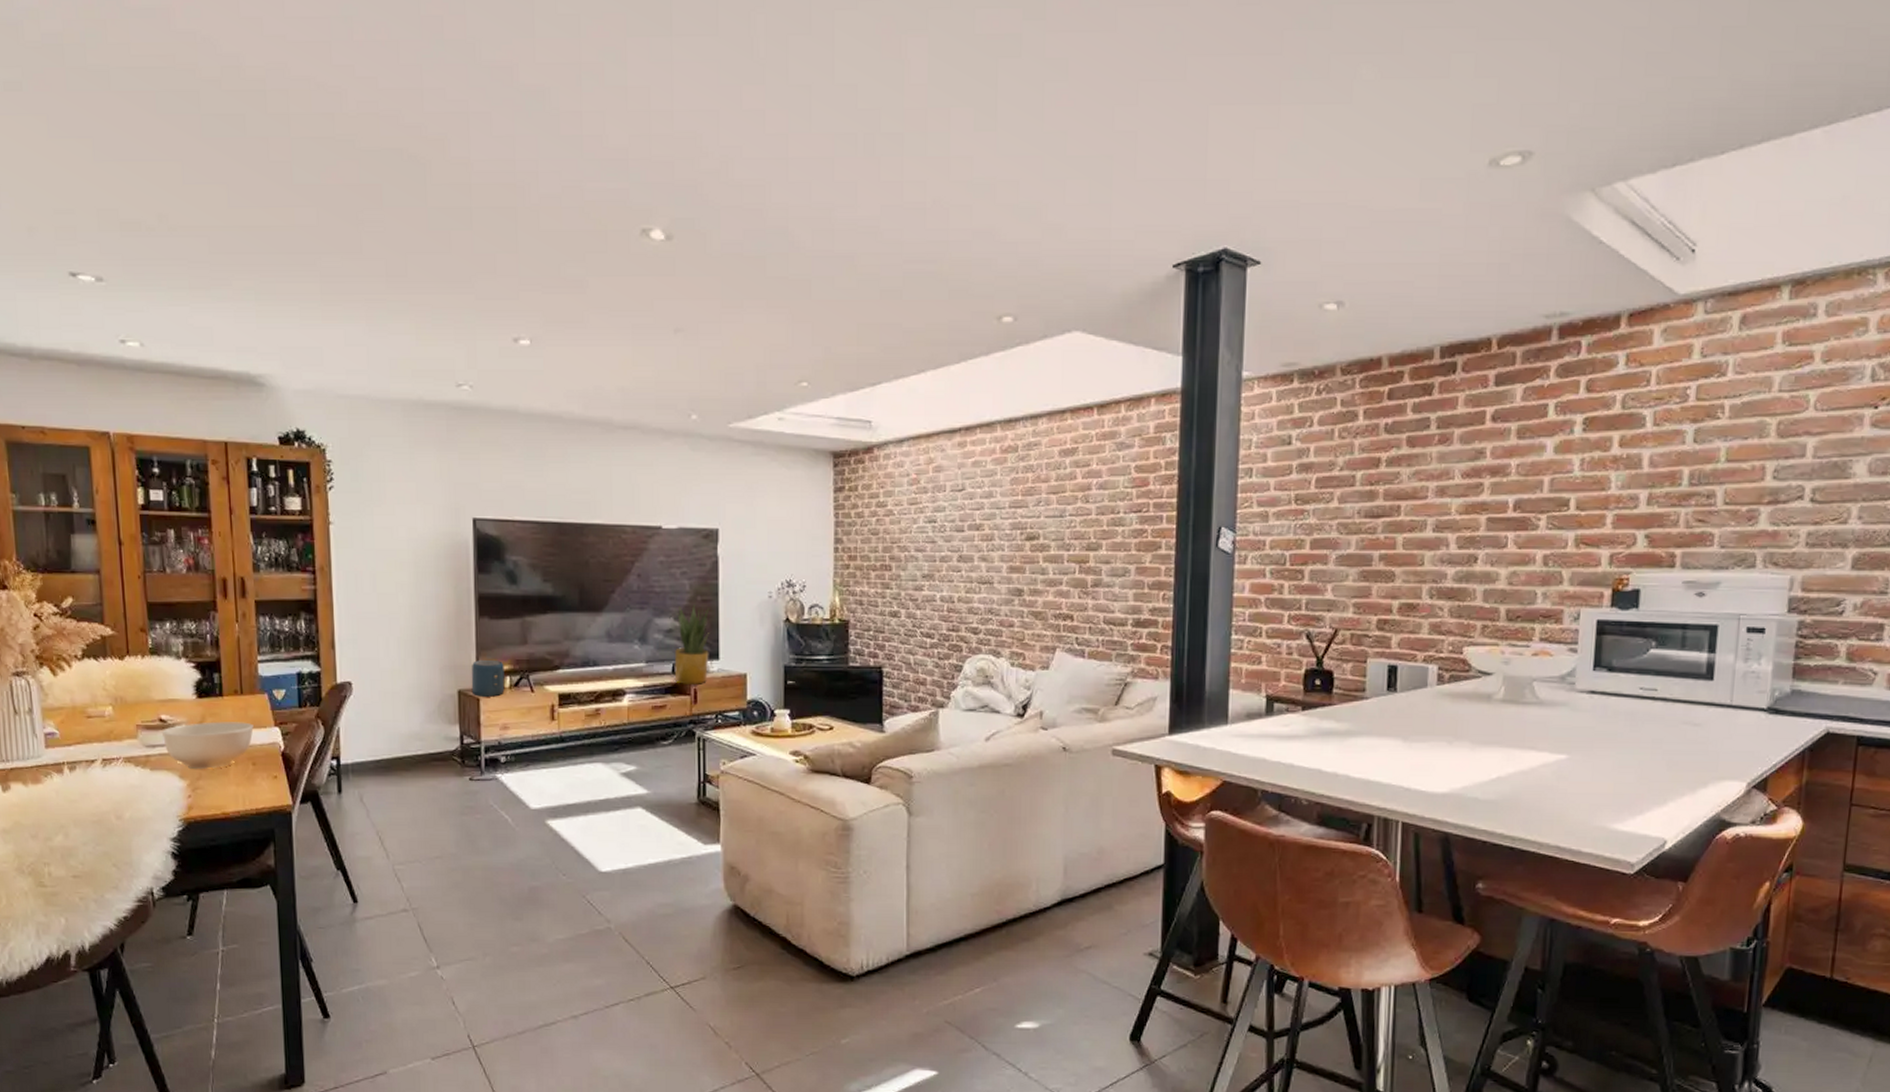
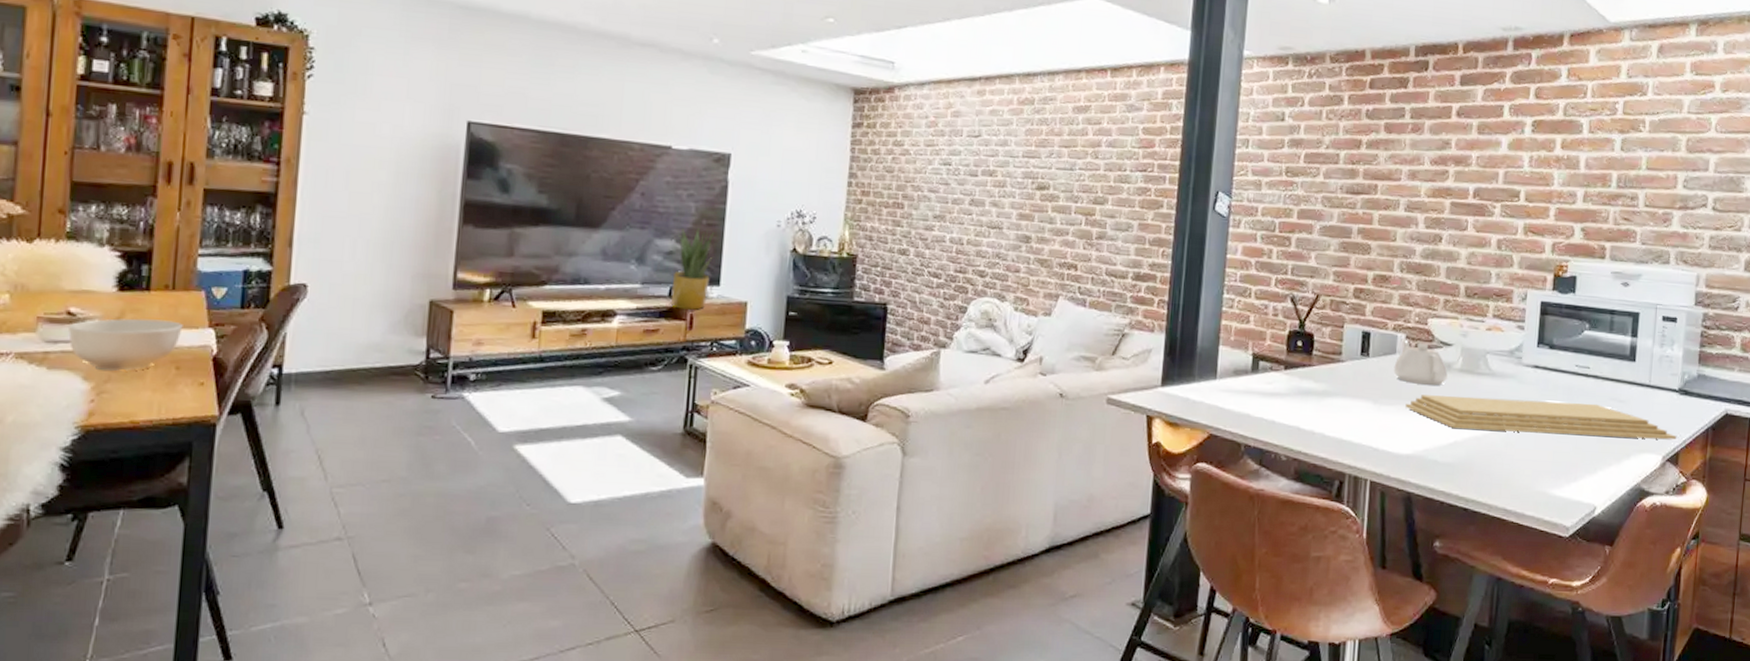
speaker: present [471,659,505,697] -> none [445,269,485,310]
teapot: none [1425,670,1488,718] -> present [1393,339,1448,386]
cutting board: none [1440,728,1765,765] -> present [1405,395,1677,440]

